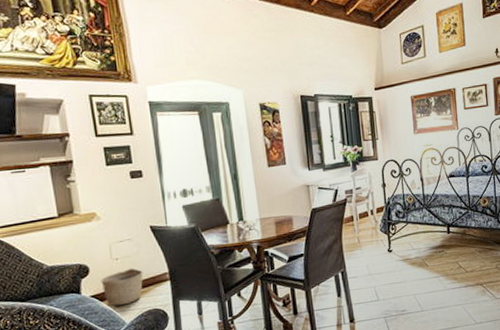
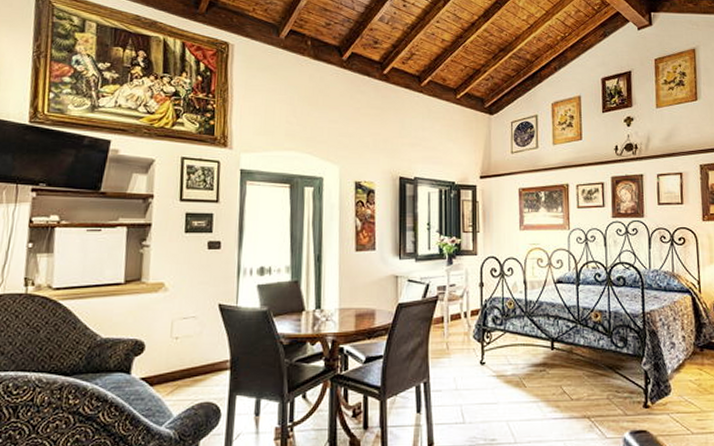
basket: present [101,267,143,306] -> none [154,350,202,394]

